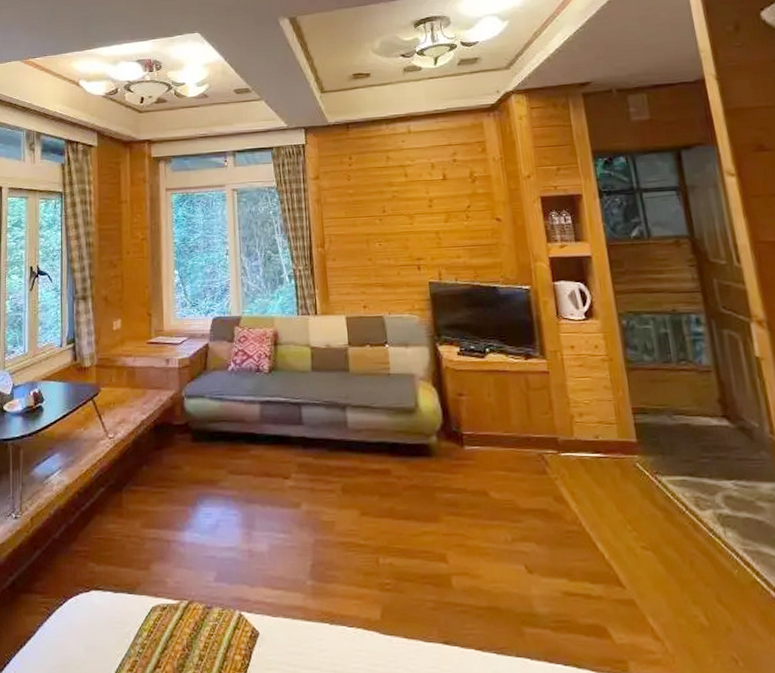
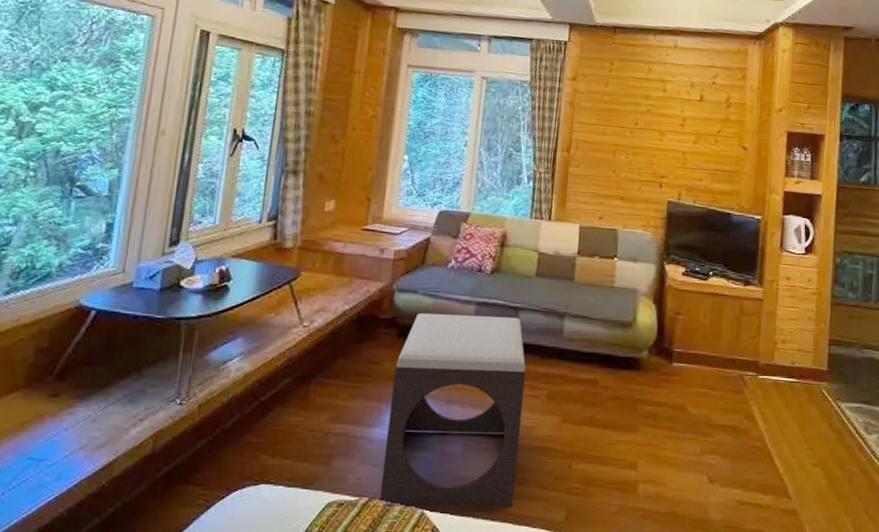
footstool: none [194,412,327,608] -> present [380,312,526,507]

